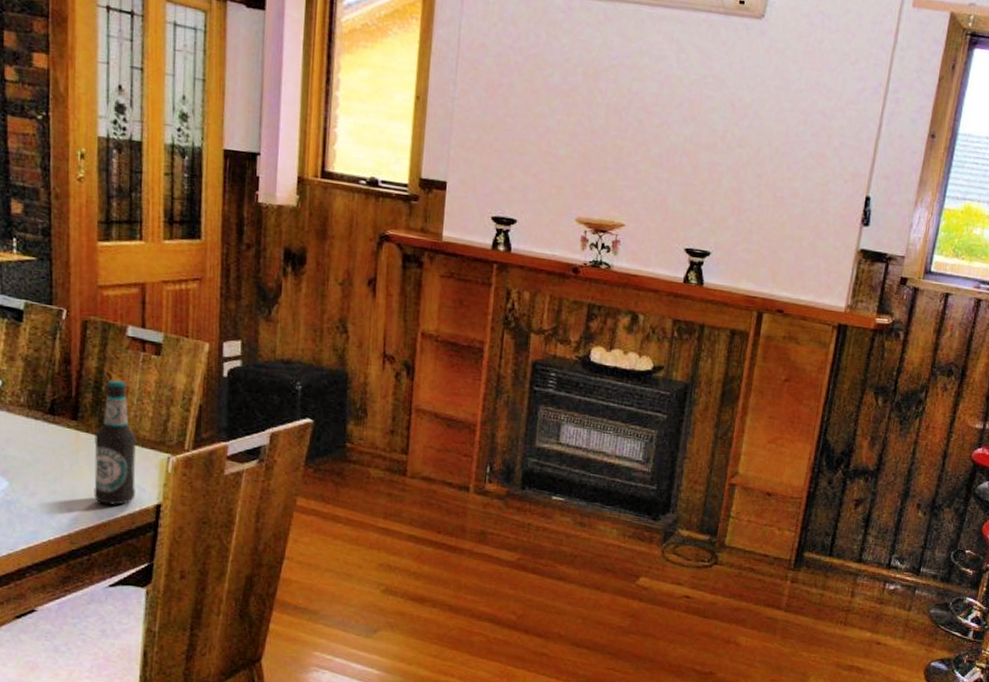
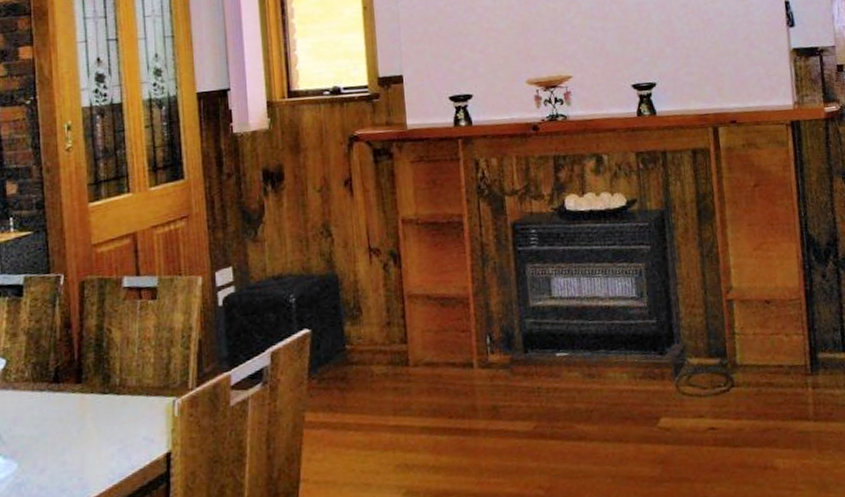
bottle: present [93,379,136,505] -> none [99,332,144,465]

